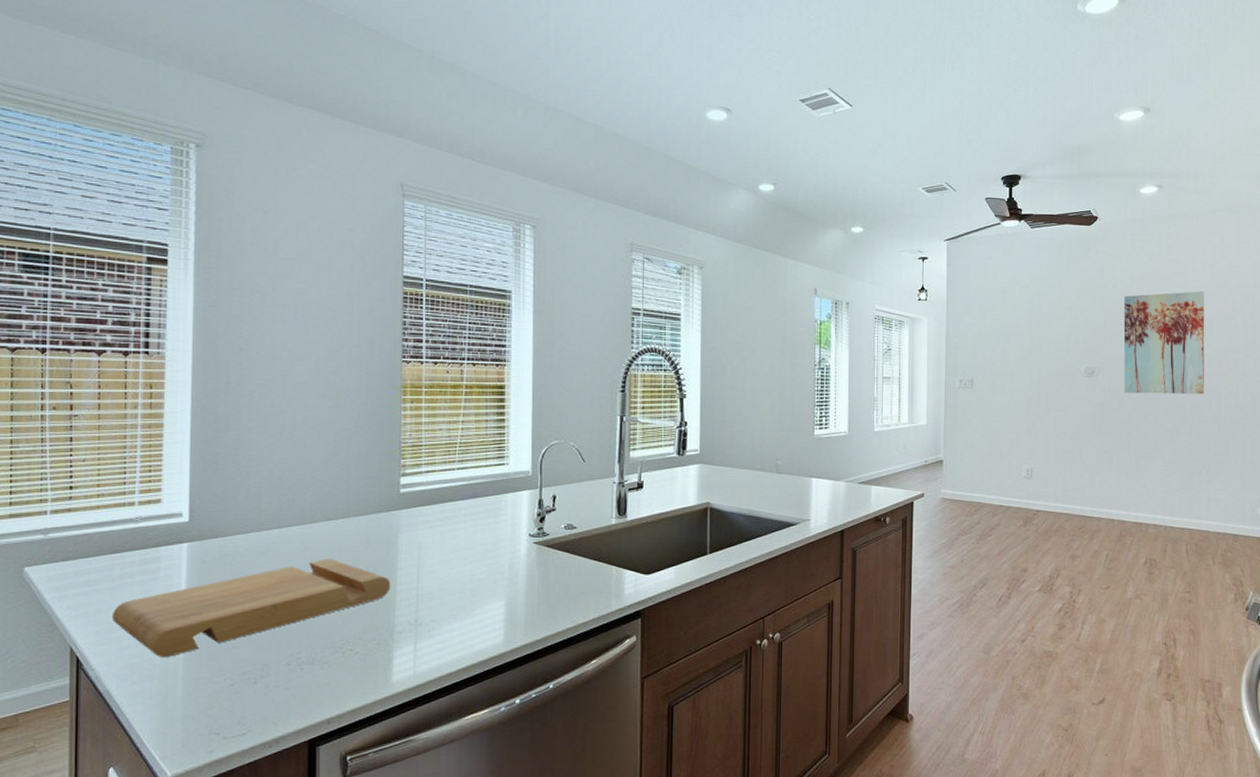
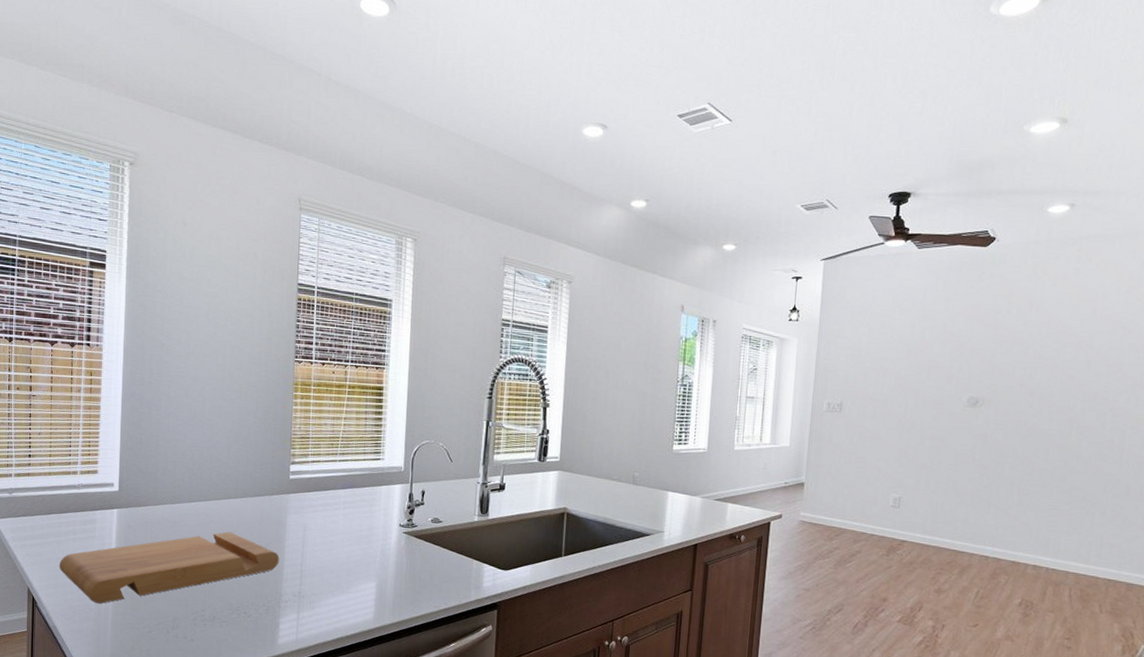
wall art: present [1123,291,1205,395] -> none [1010,320,1116,432]

